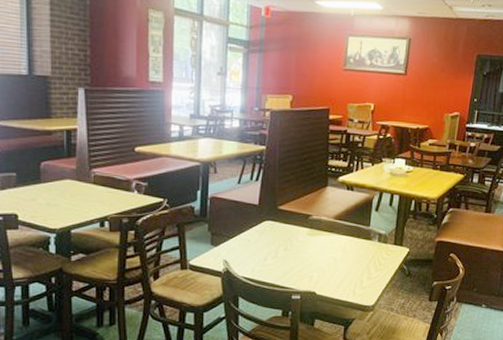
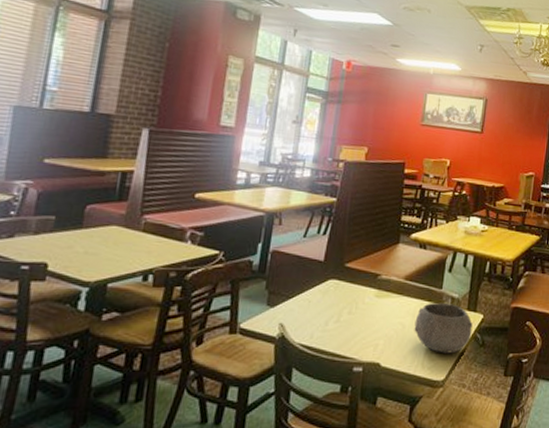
bowl: none [345,238,399,283] -> present [414,302,473,354]

